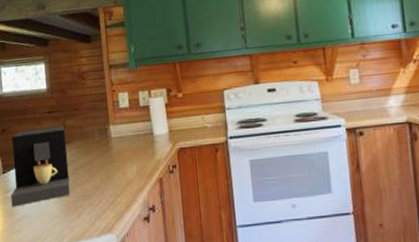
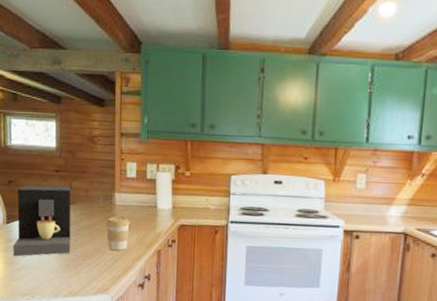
coffee cup: none [103,148,129,186] -> present [106,216,130,251]

